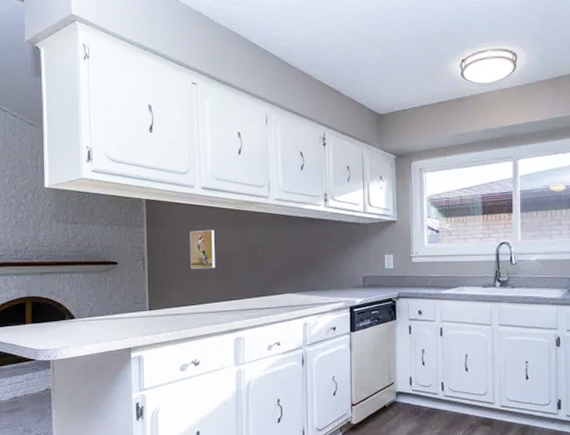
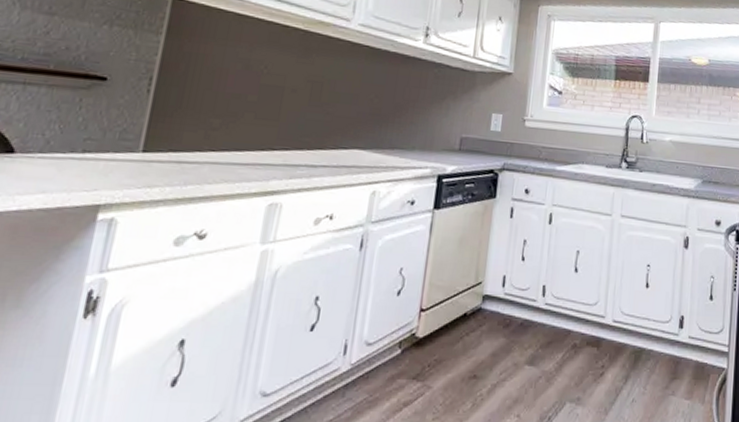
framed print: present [190,229,215,269] -> none [221,49,267,105]

